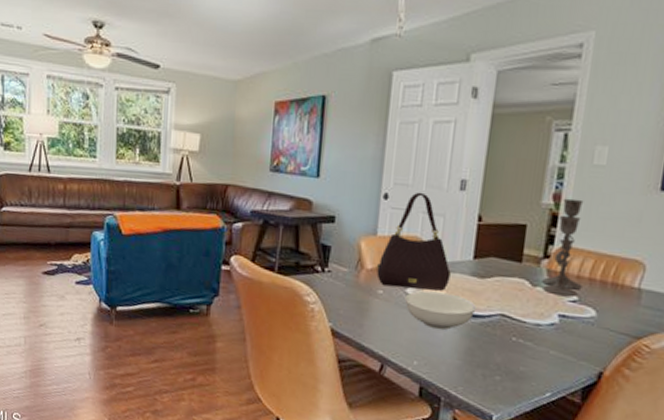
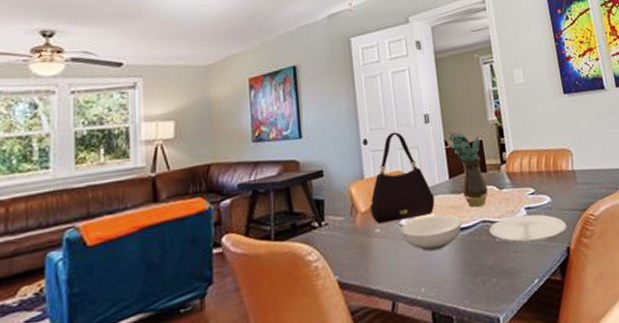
vase: none [484,206,524,299] -> present [449,132,489,208]
plate: none [506,318,608,357] -> present [489,214,567,243]
candlestick: present [542,198,584,297] -> none [502,111,534,192]

